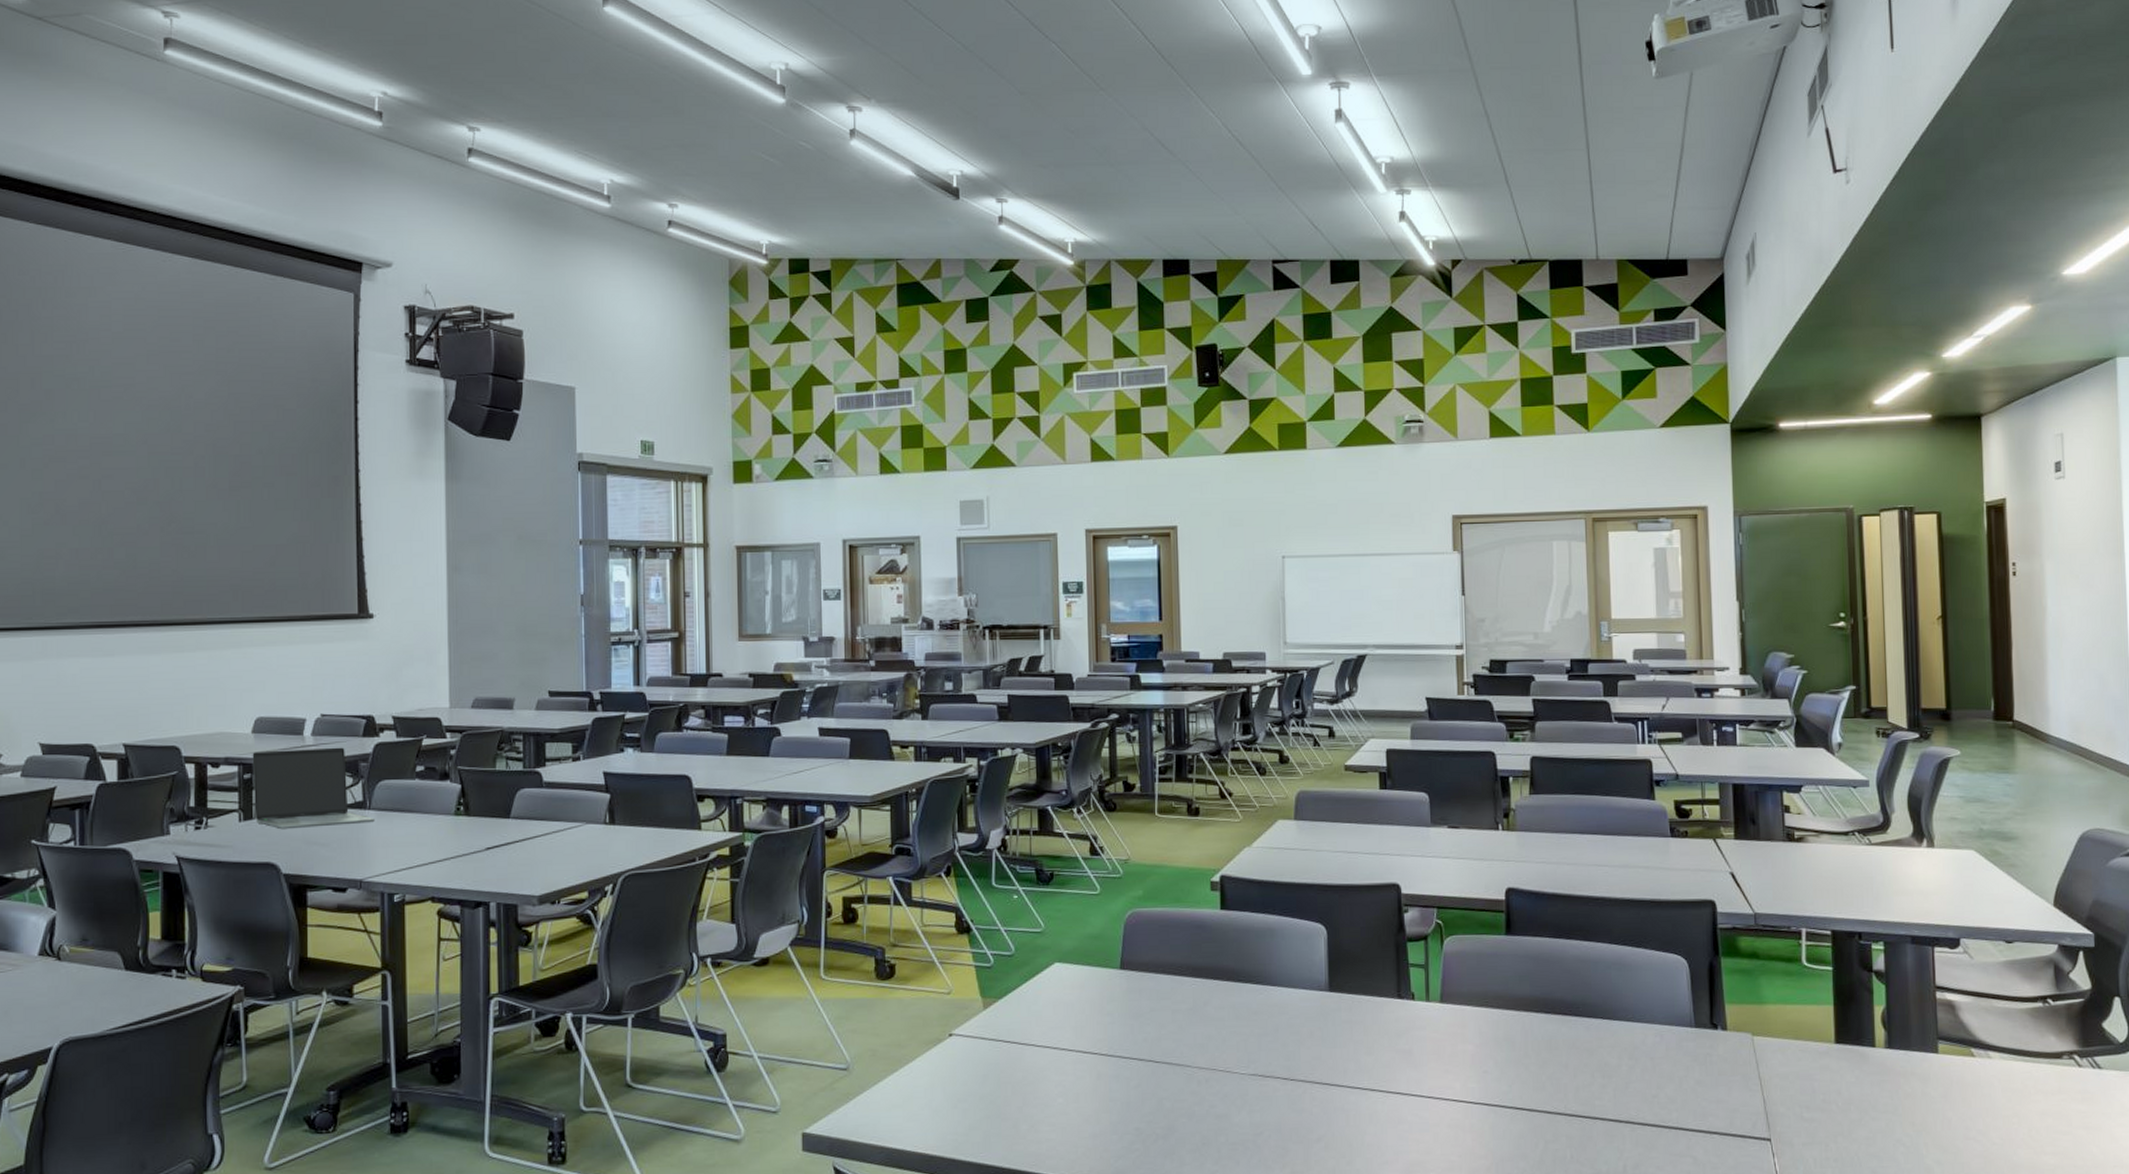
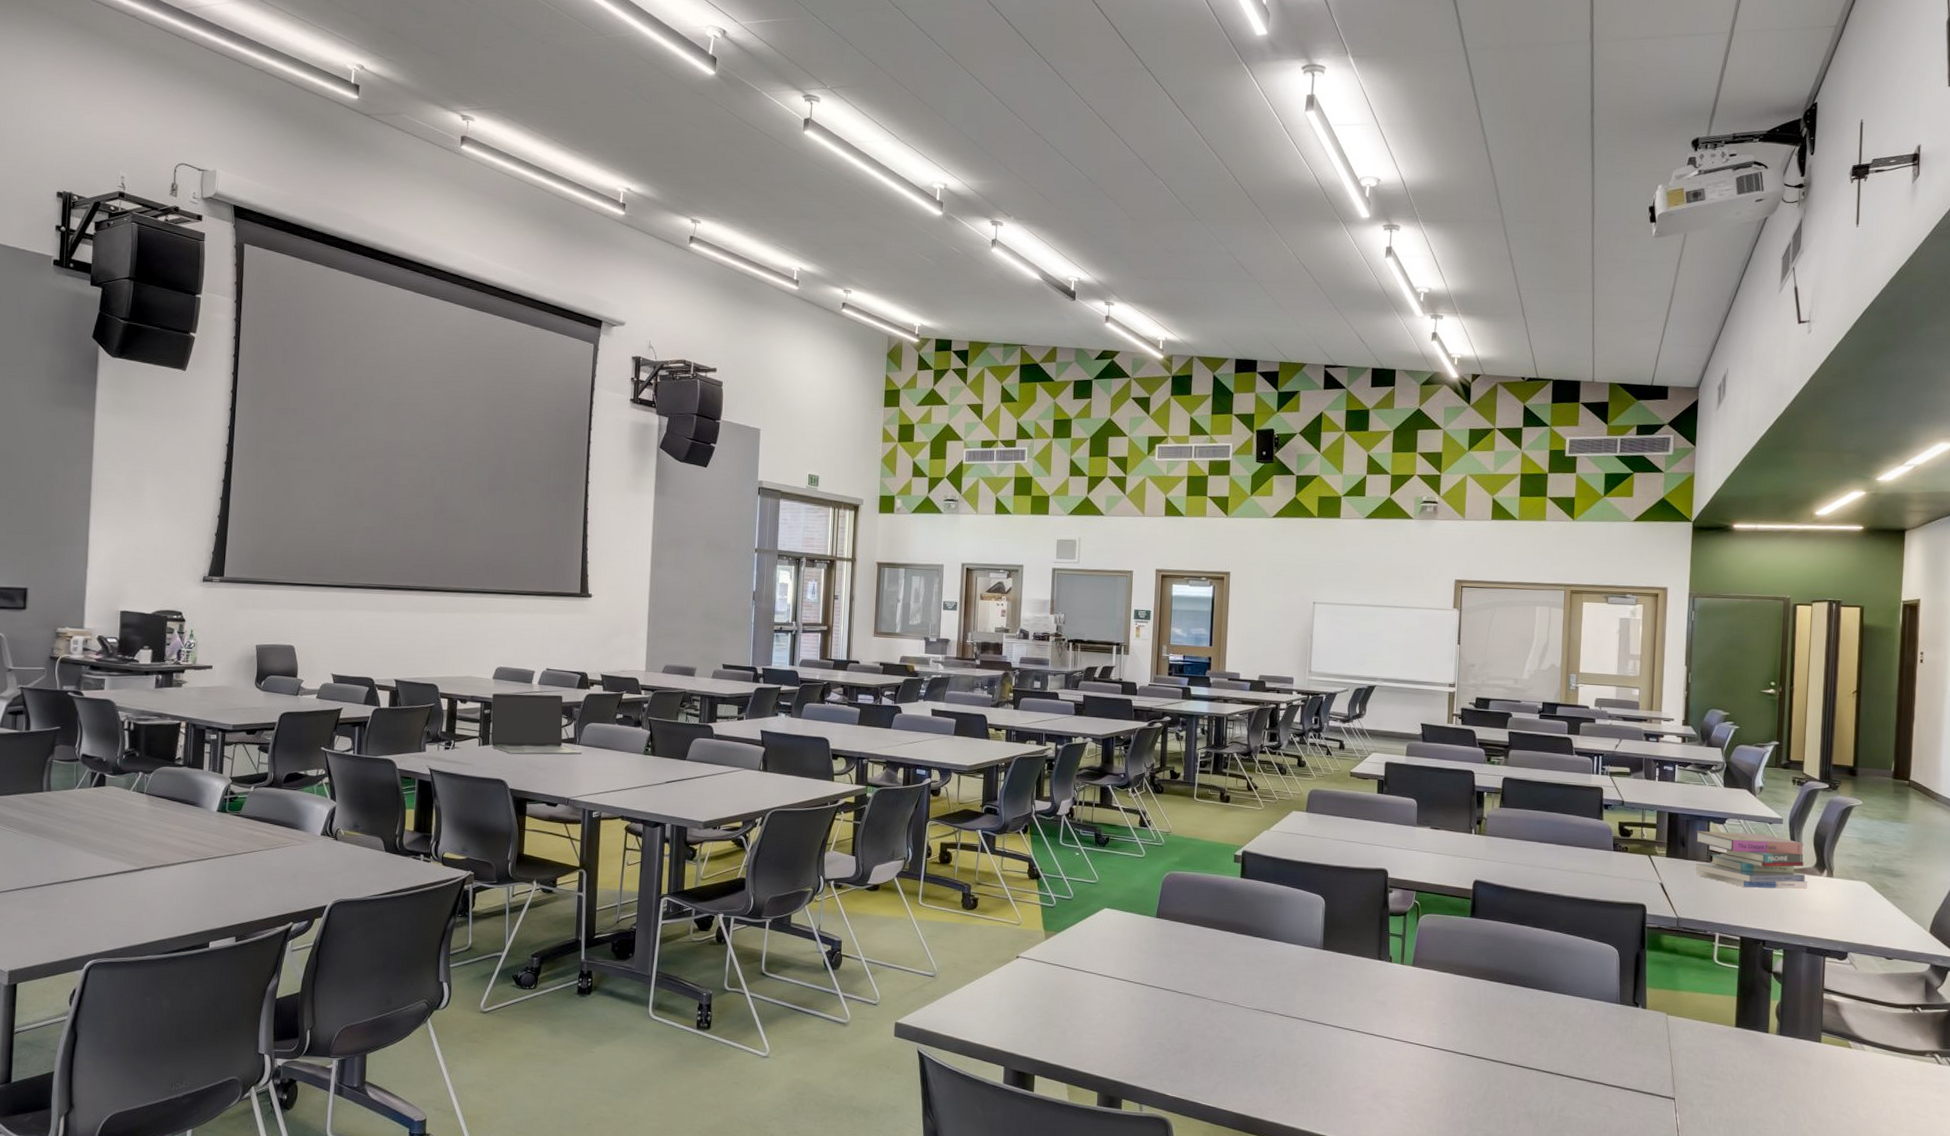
books: none [1768,801,1905,870] -> present [1696,831,1807,889]

